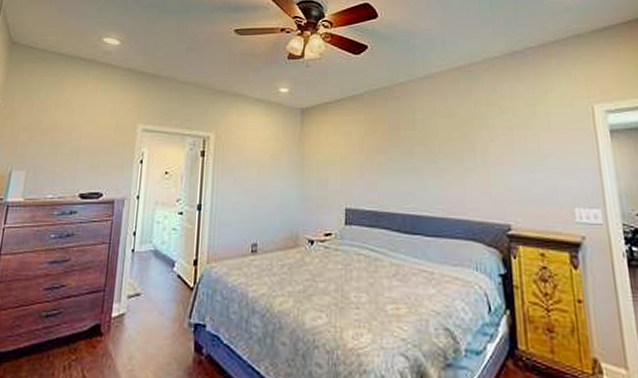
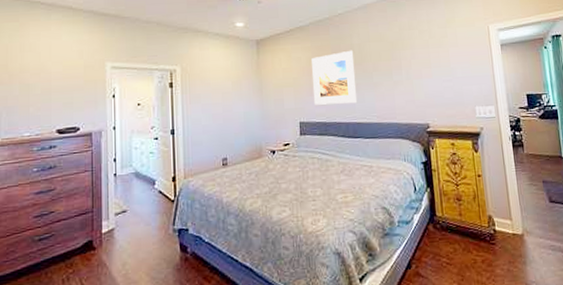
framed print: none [363,126,417,192] -> present [312,50,357,105]

